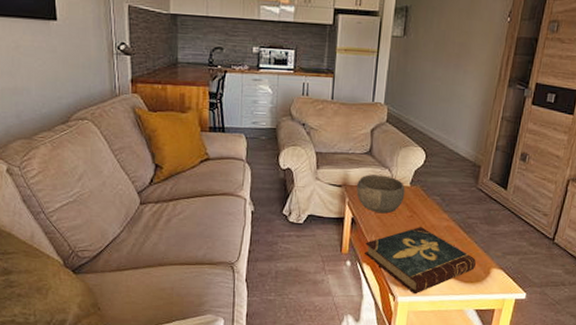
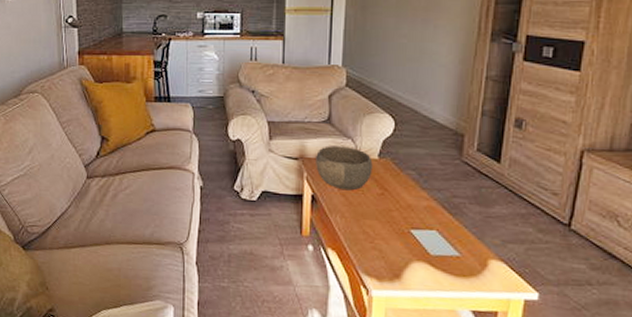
book: present [364,227,476,294] -> none [329,207,467,288]

